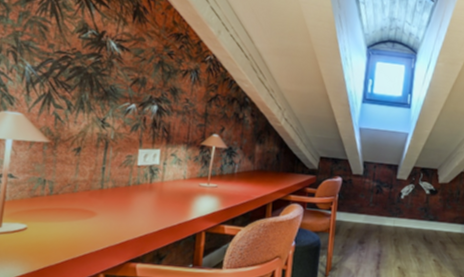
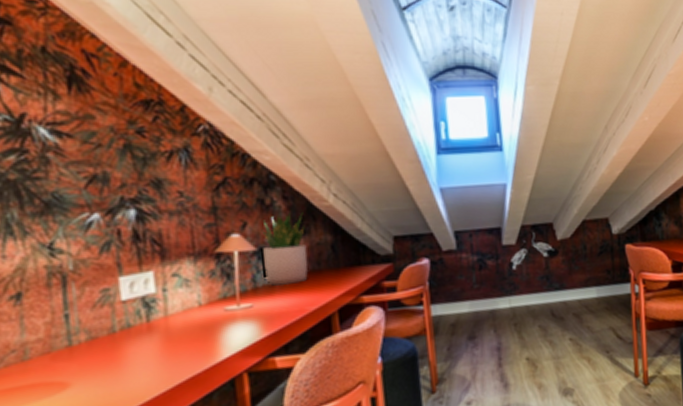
planter: none [229,126,263,177] -> present [261,212,308,286]

